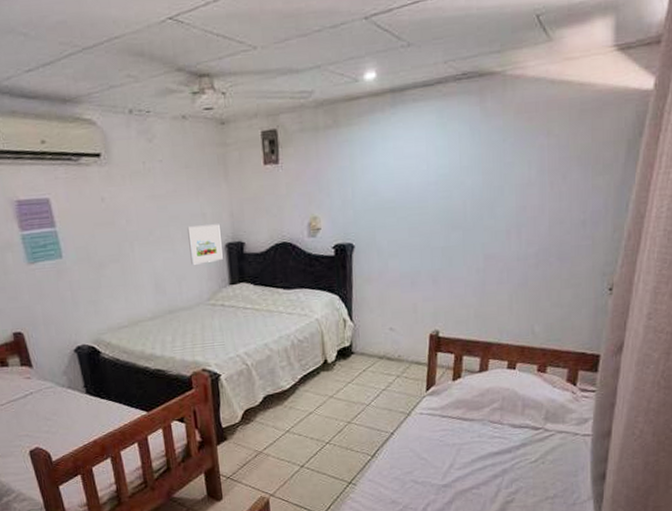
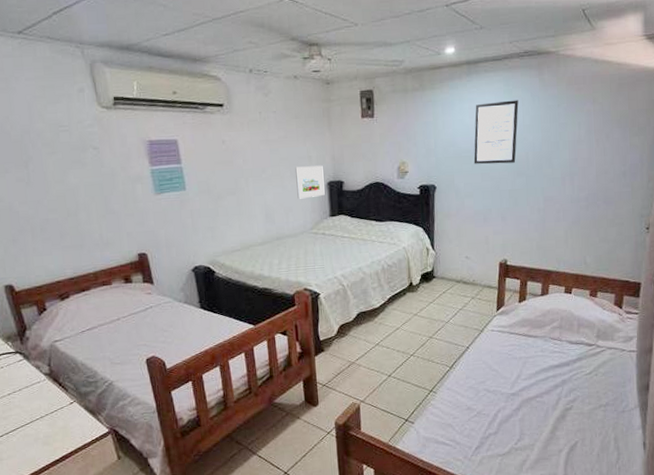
wall art: none [399,135,455,217] -> present [473,100,519,164]

